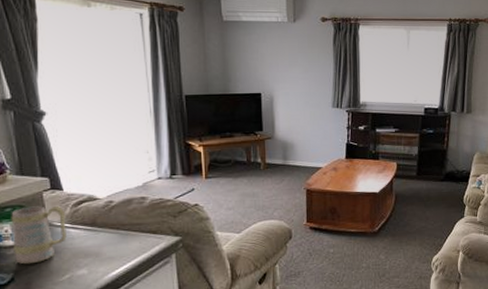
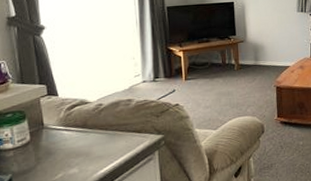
mug: present [11,206,67,265] -> none [11,111,60,166]

